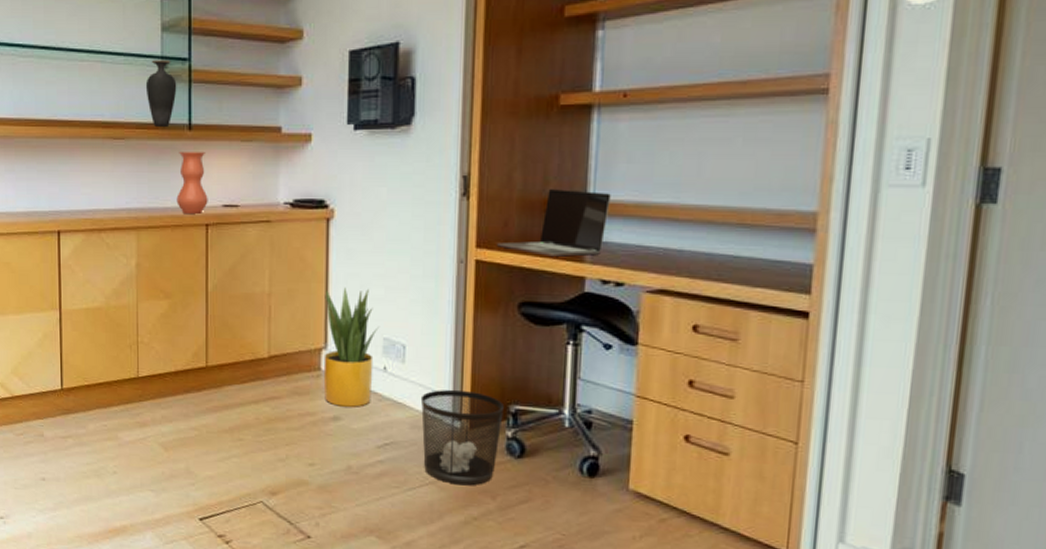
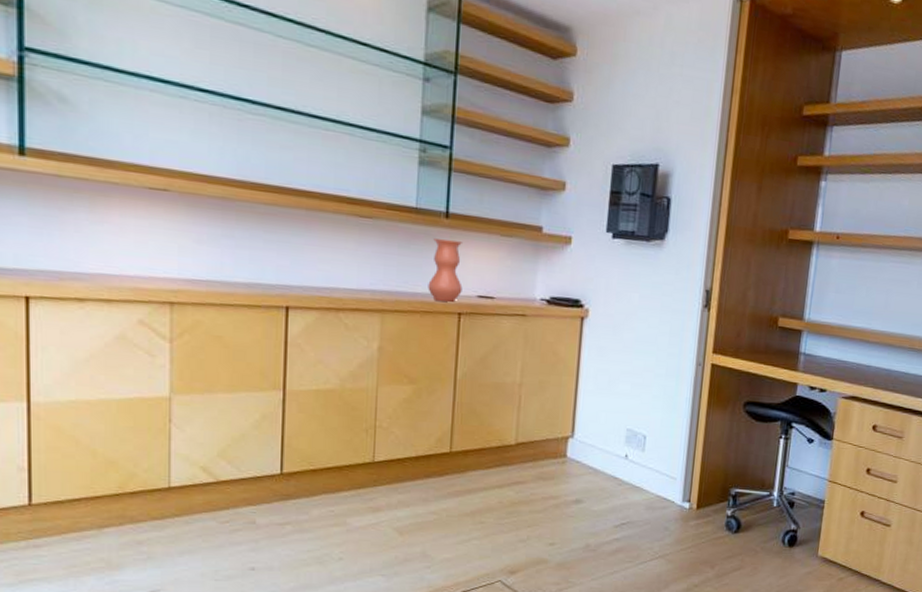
vase: present [145,59,177,128] -> none [400,141,436,213]
planter: present [323,287,379,407] -> none [568,382,623,491]
waste bin: present [420,389,504,486] -> none [655,475,726,558]
laptop: present [496,189,611,257] -> none [729,308,822,366]

